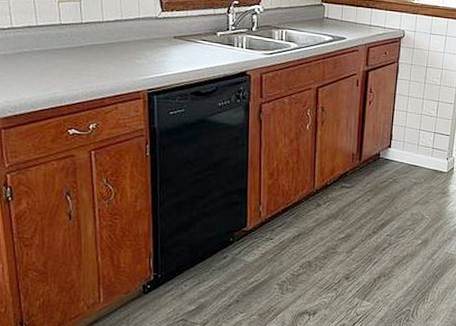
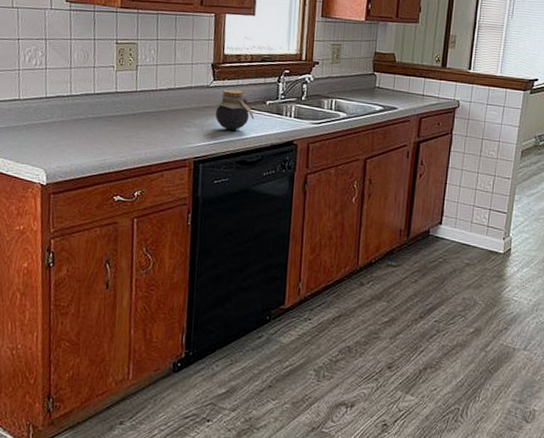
jar: none [166,20,206,62] -> present [215,89,254,130]

